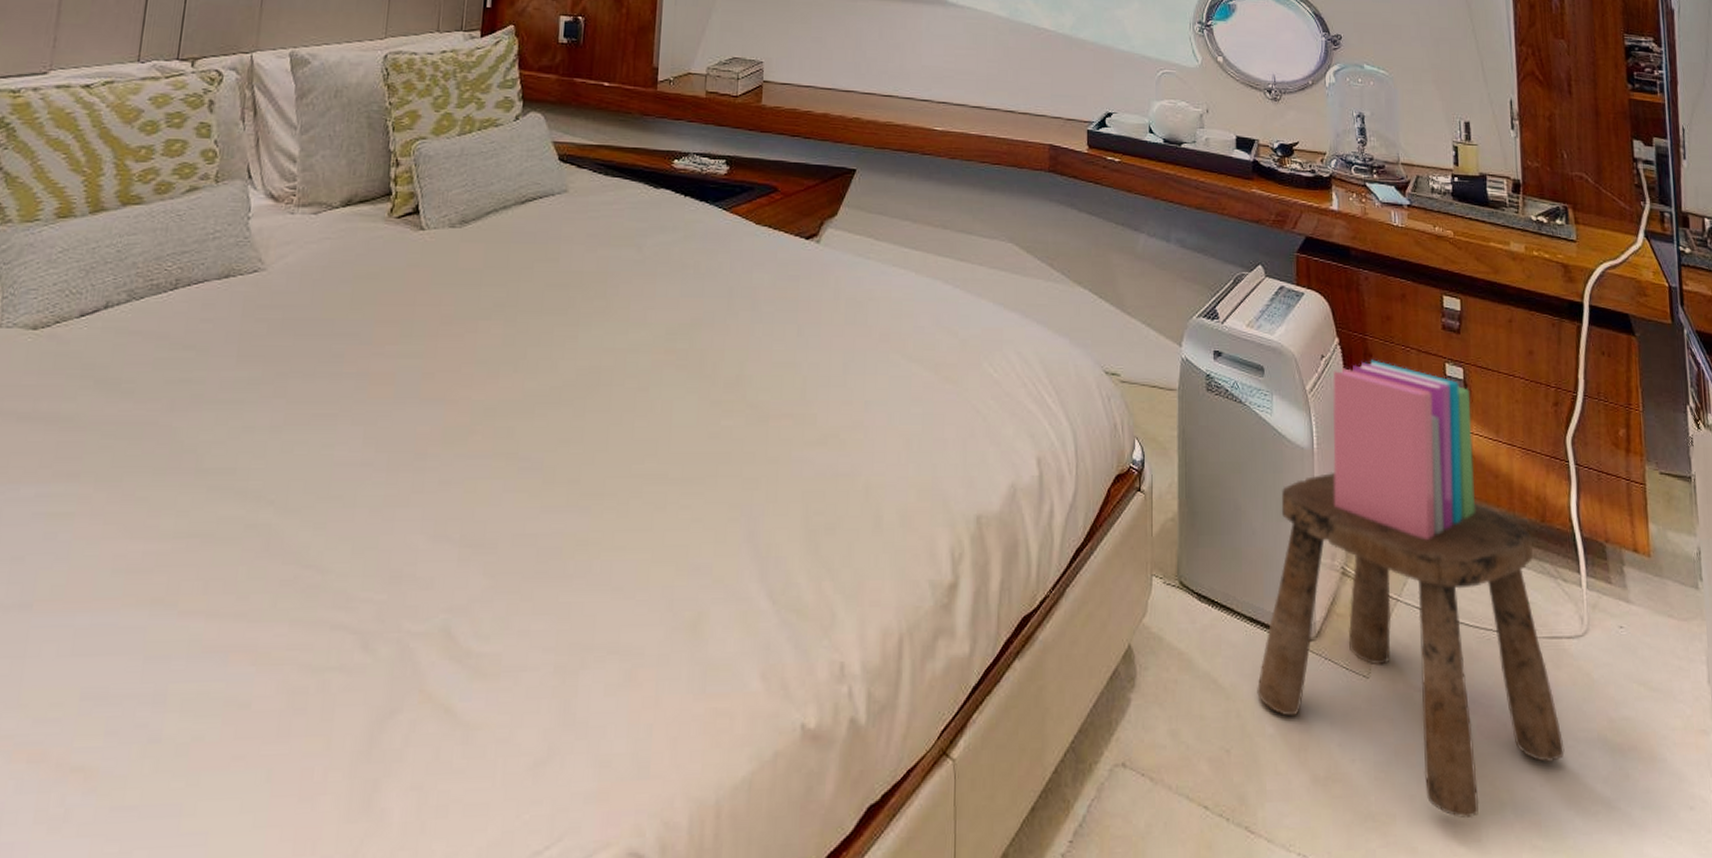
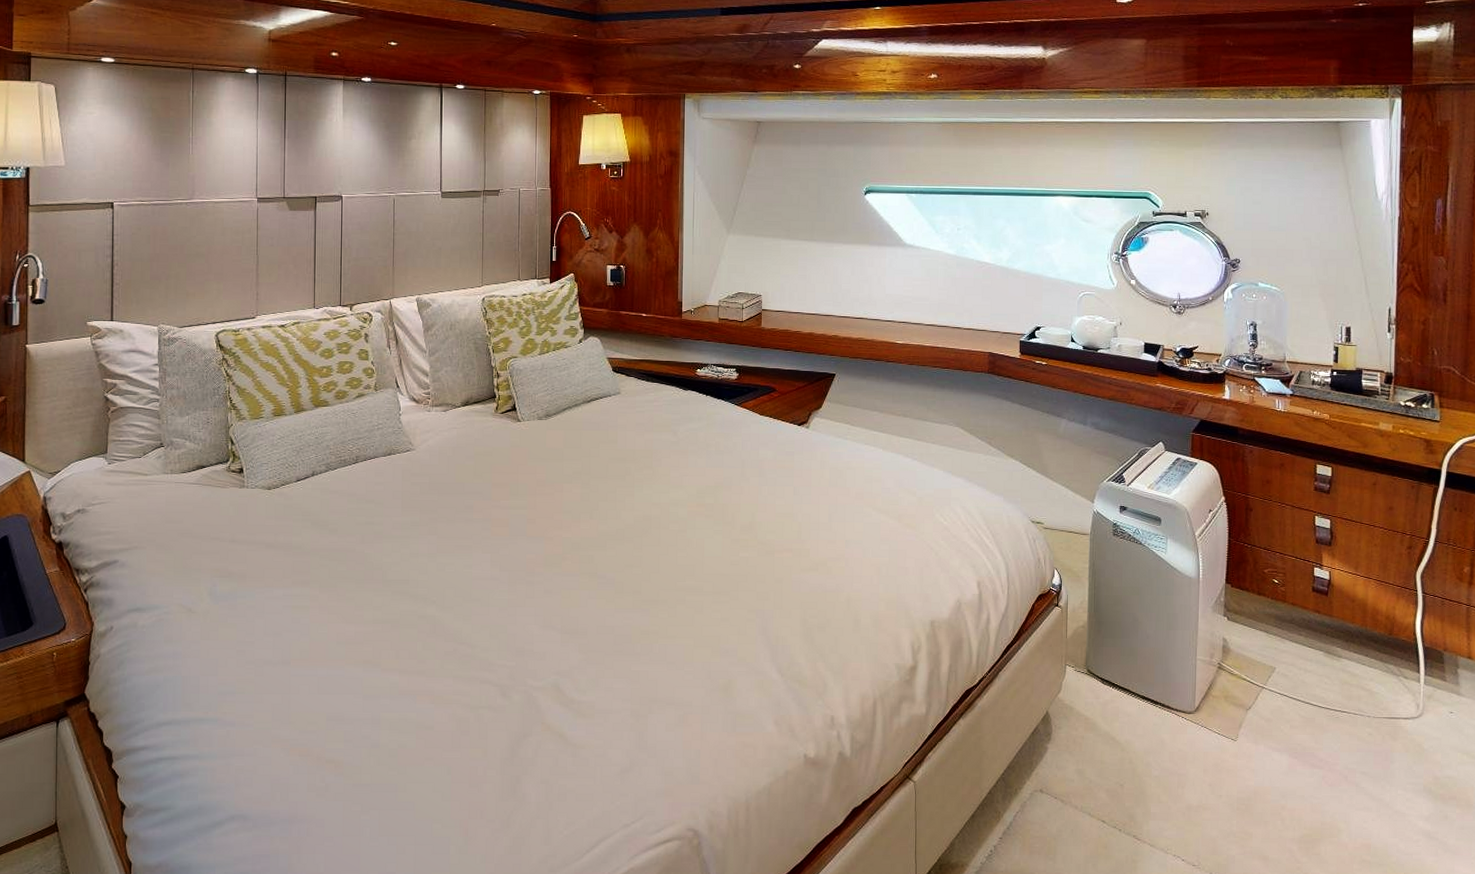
stool: present [1257,472,1565,819] -> none [1146,595,1395,839]
books: present [1332,359,1476,540] -> none [1215,513,1335,645]

